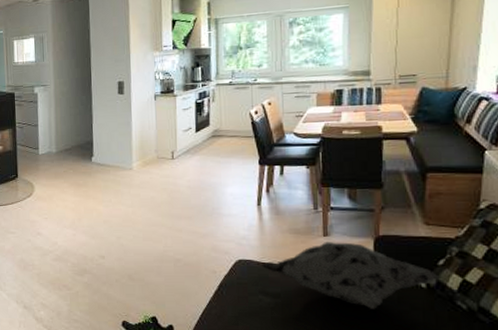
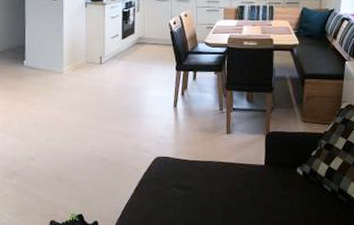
decorative pillow: present [260,241,440,309] -> none [175,138,313,196]

